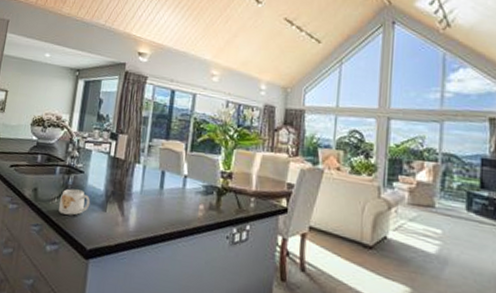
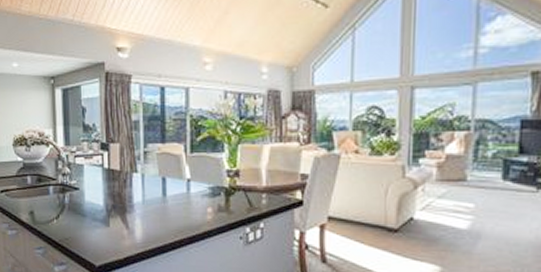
mug: present [59,189,91,216] -> none [59,207,92,234]

